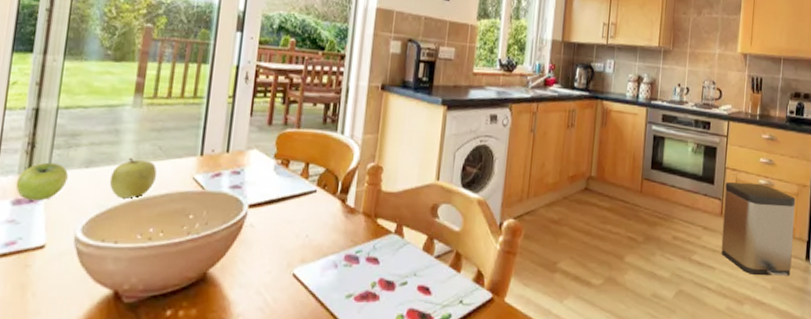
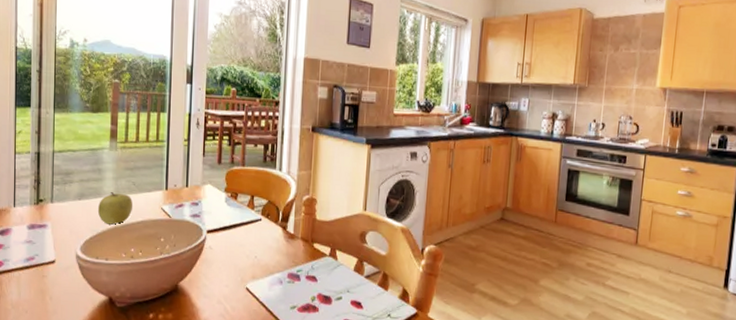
fruit: present [15,162,68,201] -> none [29,195,66,226]
pedal bin: present [721,182,796,276] -> none [635,213,715,302]

